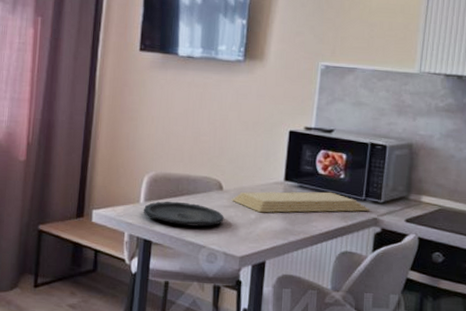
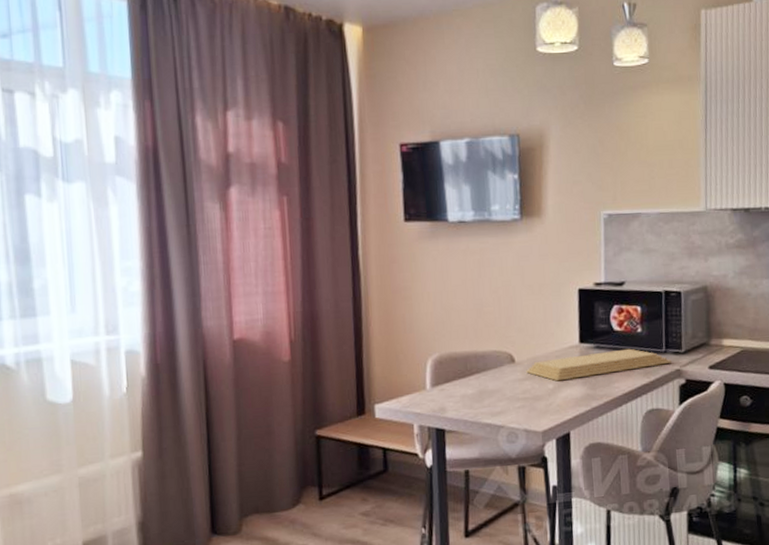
plate: present [143,201,224,227] -> none [430,381,520,407]

